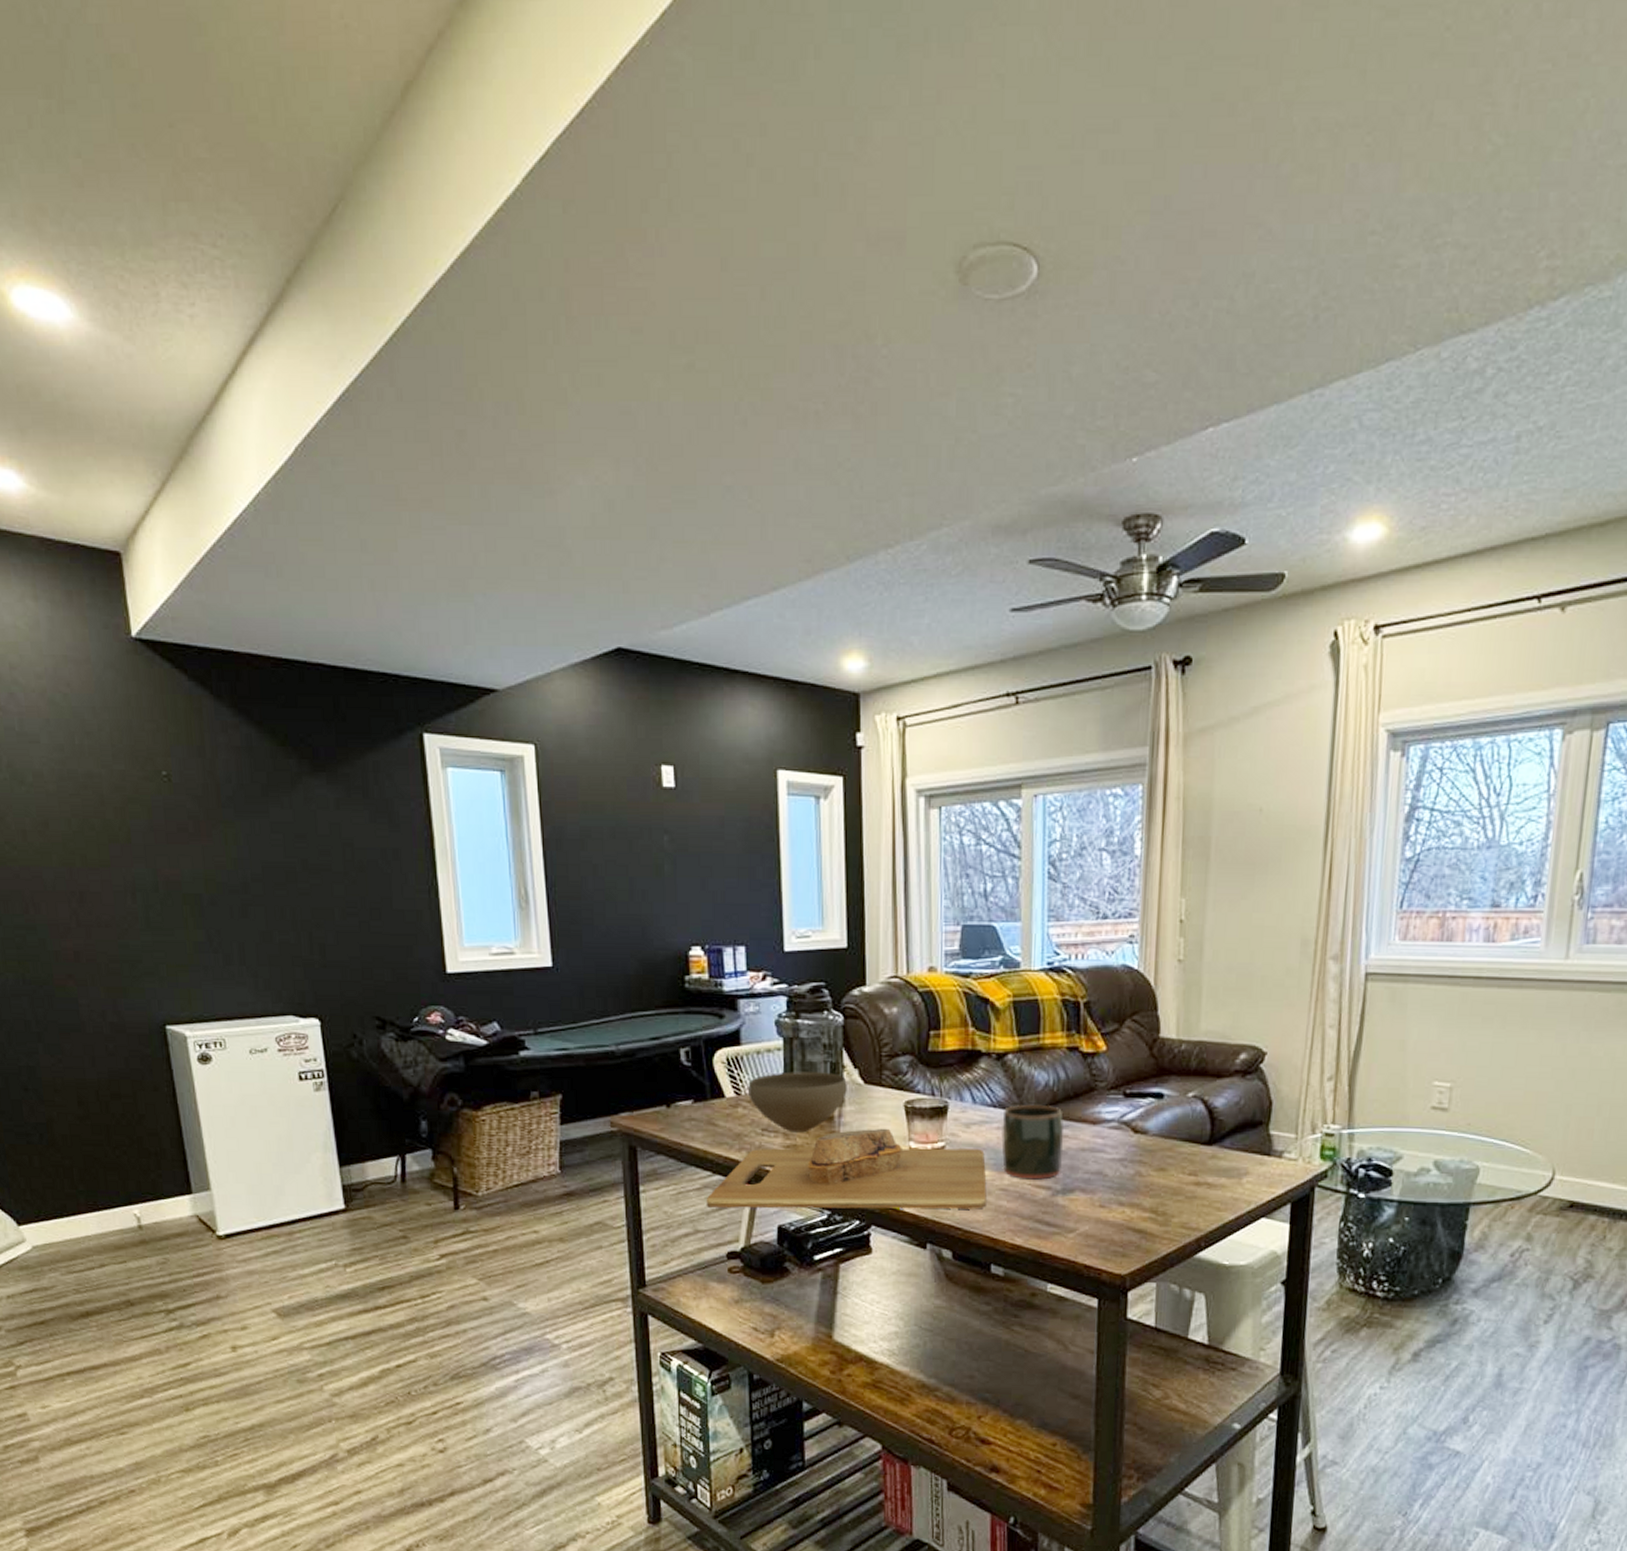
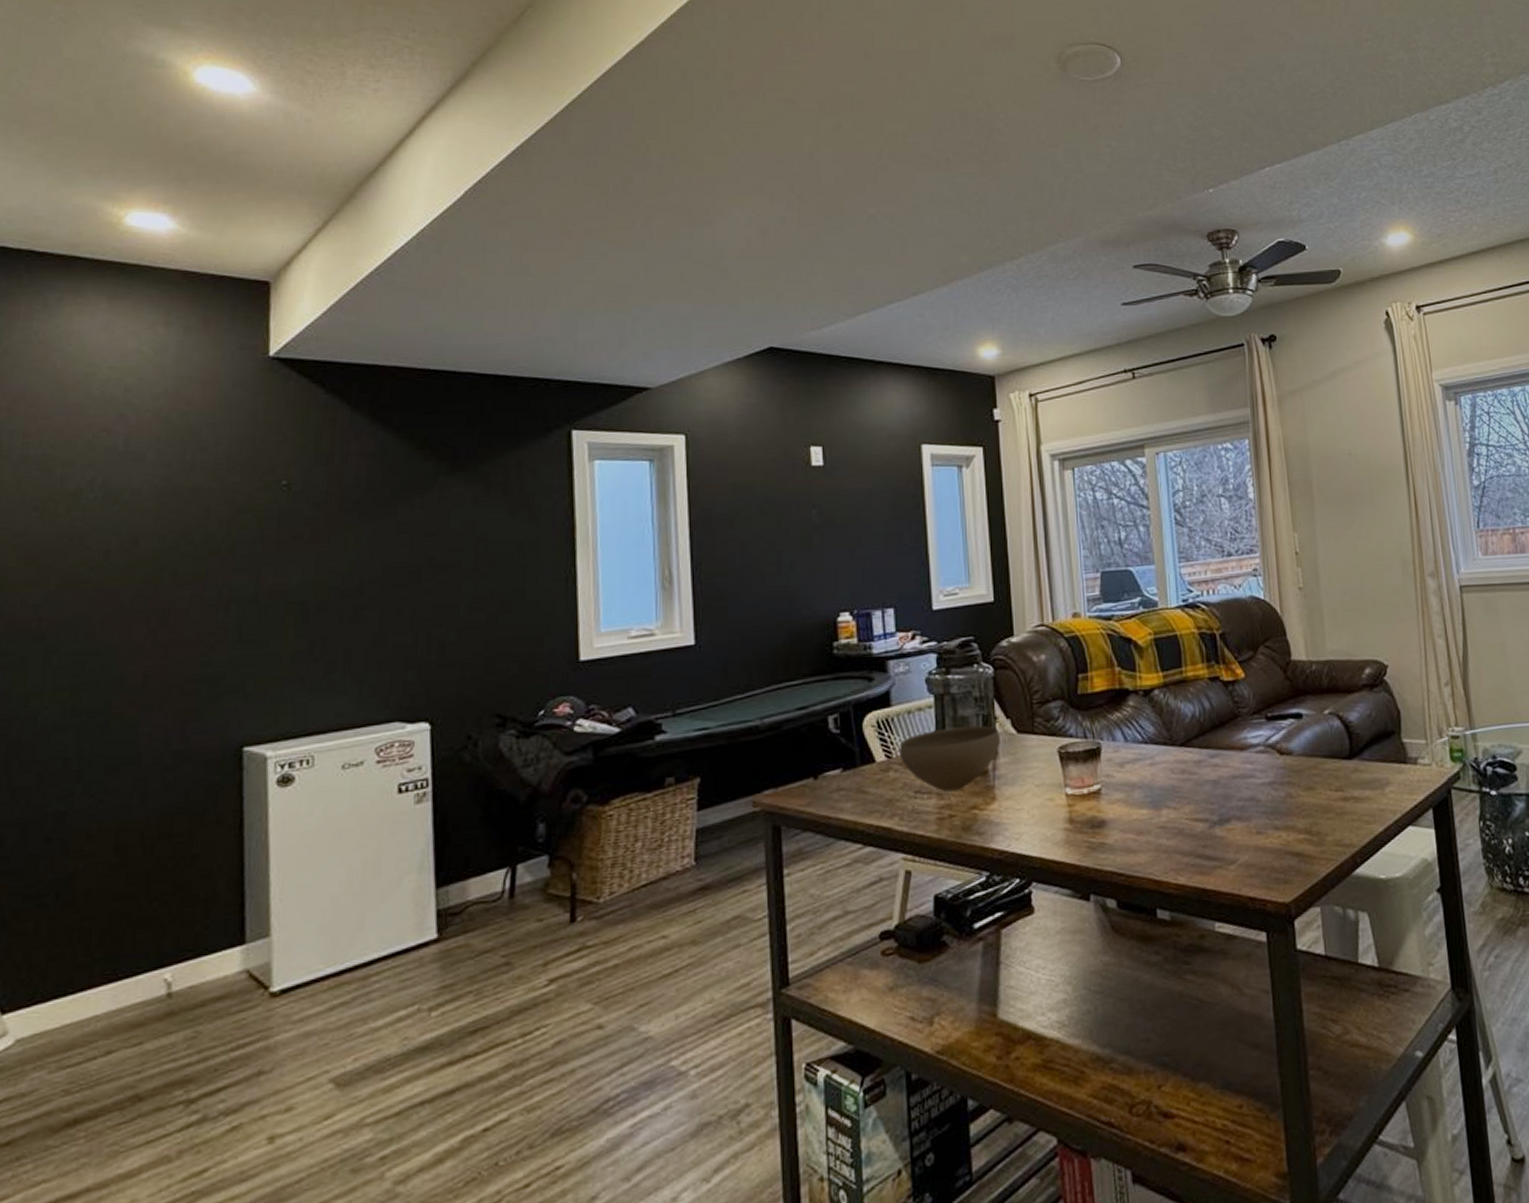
cutting board: present [706,1128,987,1210] -> none [856,776,1146,885]
mug: present [1000,1104,1064,1180] -> none [1153,735,1216,814]

